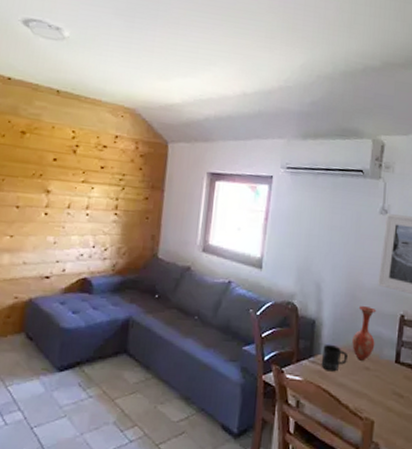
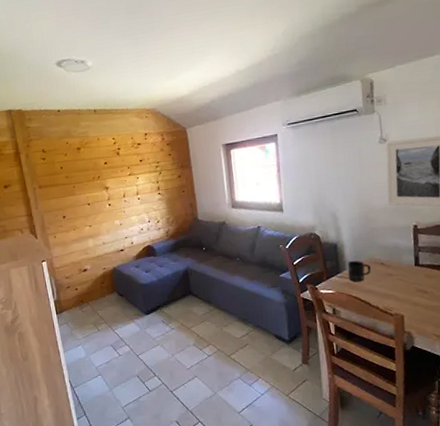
vase: present [352,306,377,361] -> none [372,224,394,269]

